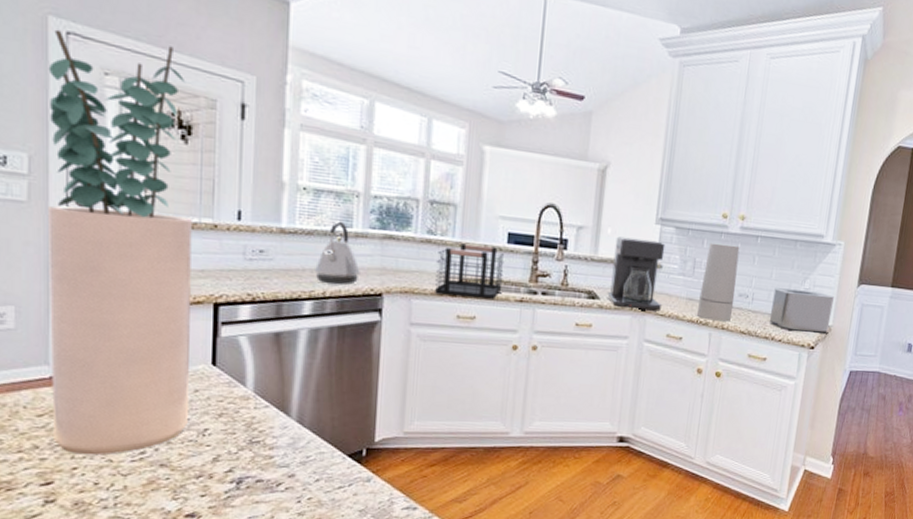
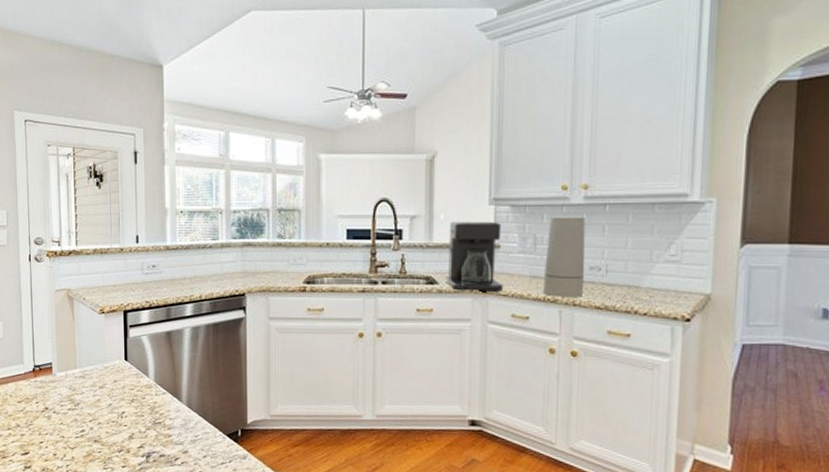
vase: present [47,29,192,455] -> none [15,117,111,433]
kettle: present [315,220,360,286] -> none [193,235,227,289]
dish rack: present [435,243,504,301] -> none [288,243,345,293]
toaster: present [769,288,834,335] -> none [629,257,710,304]

